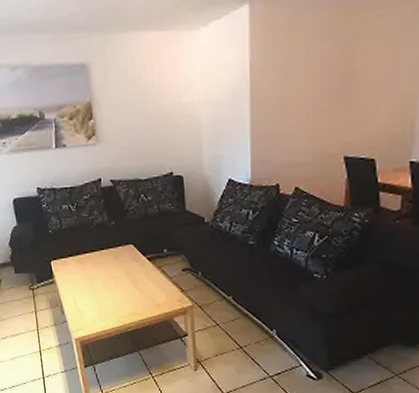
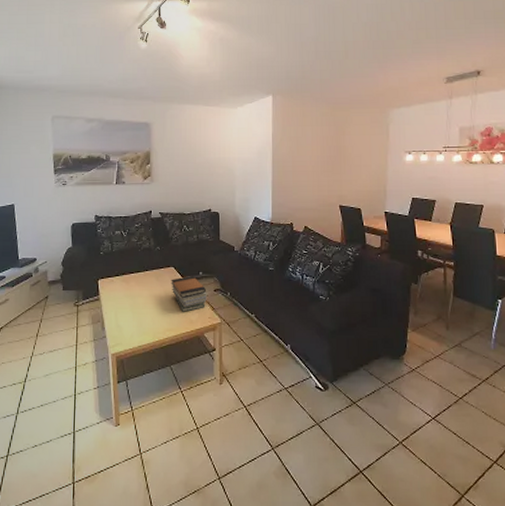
book stack: none [131,254,175,295] -> present [171,276,207,312]

